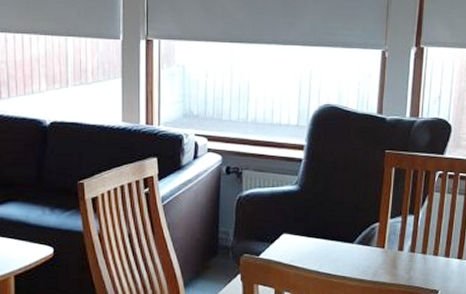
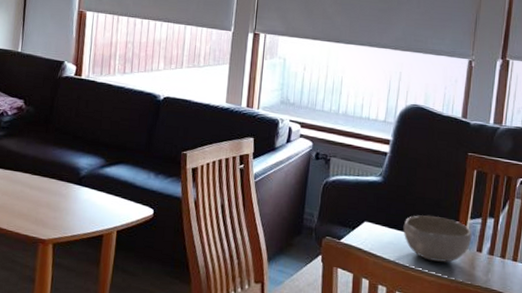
bowl: none [323,220,393,266] -> present [403,215,472,263]

